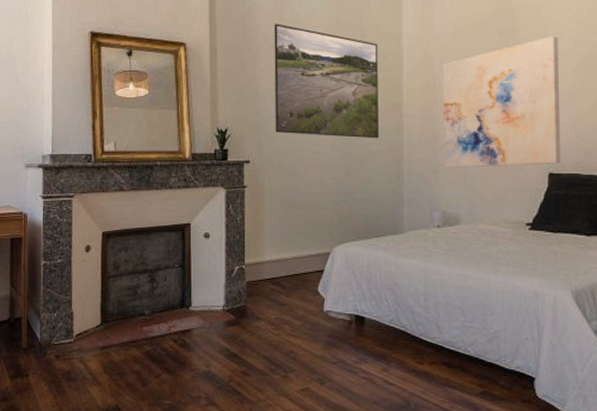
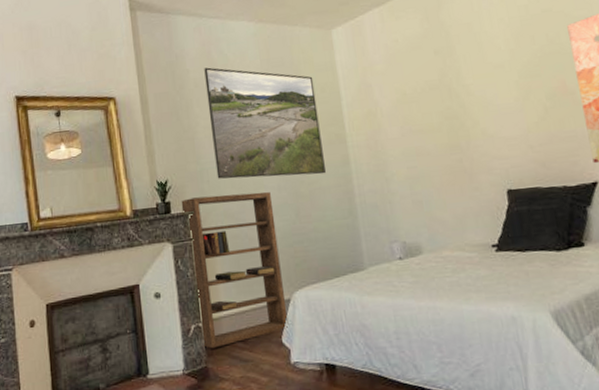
bookshelf: none [238,148,326,290] -> present [181,192,289,349]
wall art: present [442,36,561,168] -> none [381,49,518,196]

